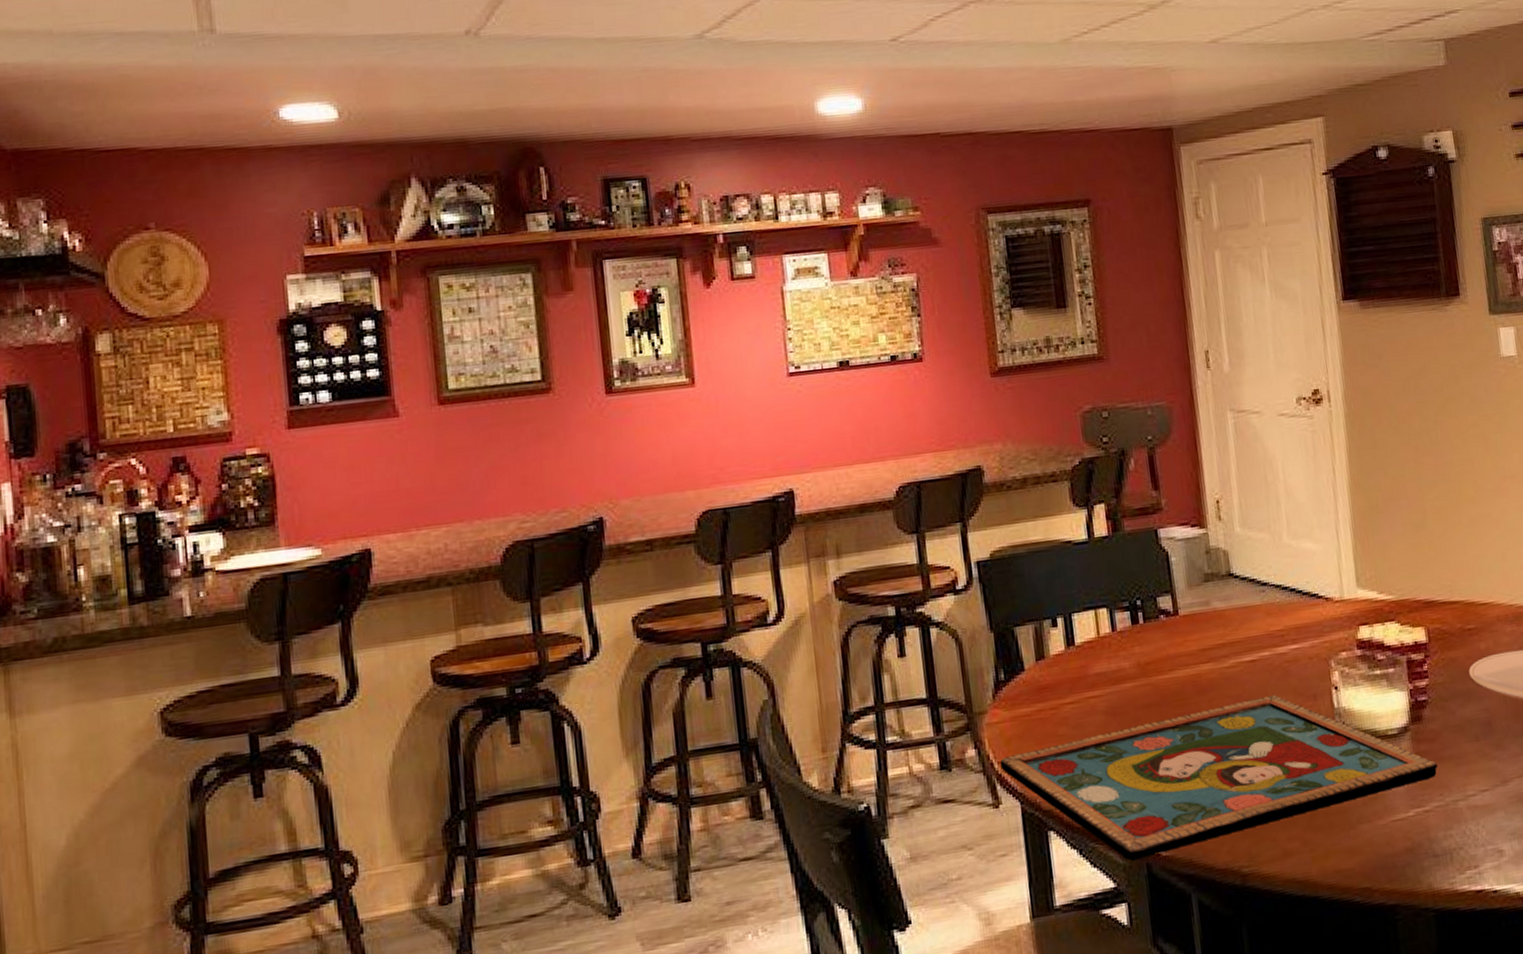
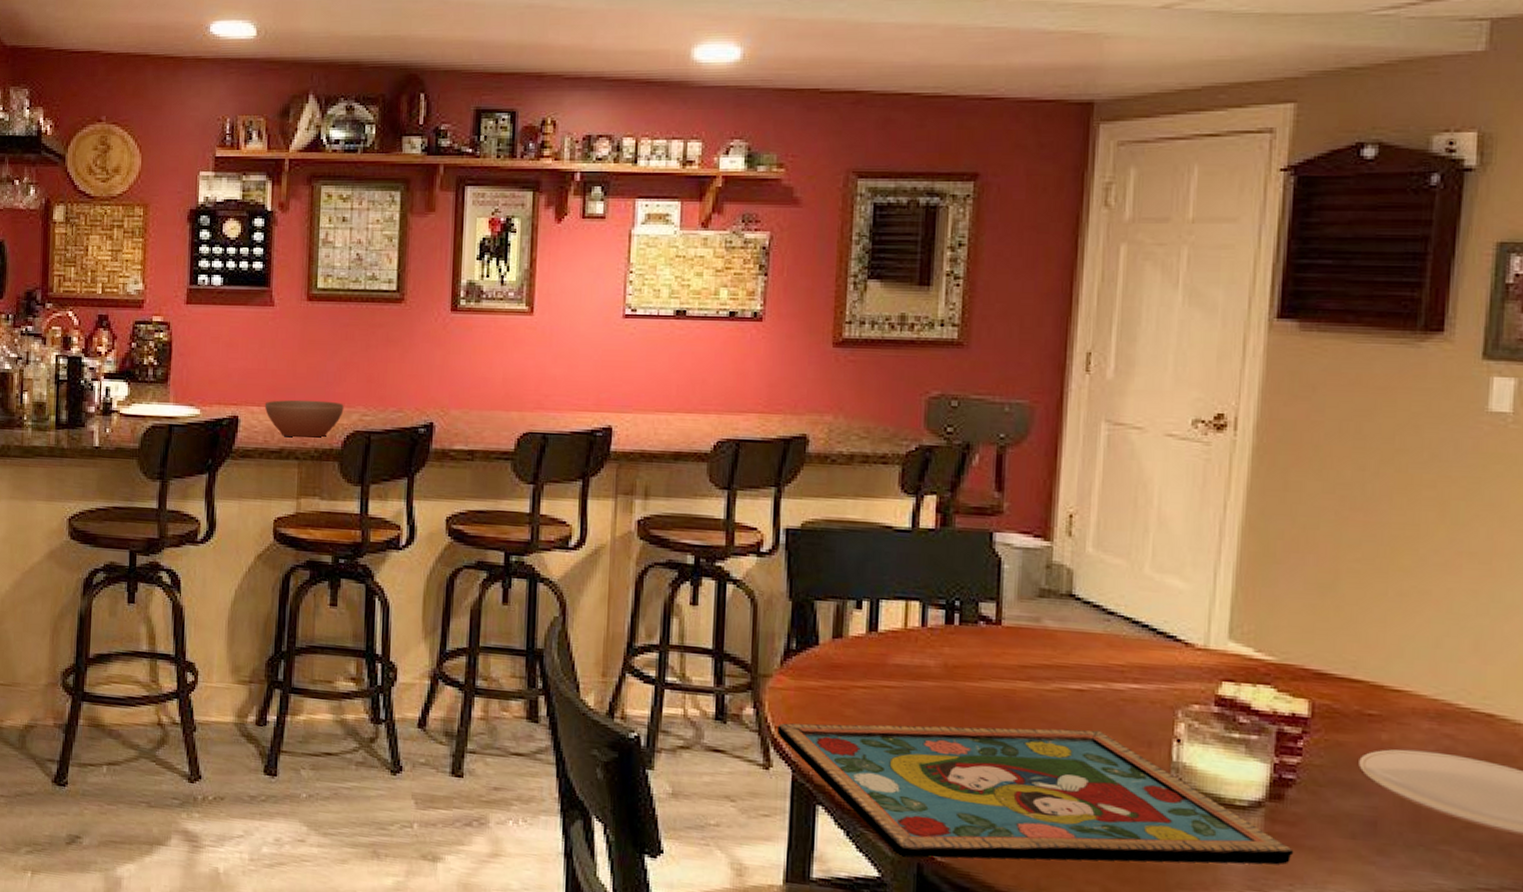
bowl: none [401,513,498,562] -> present [264,399,344,439]

